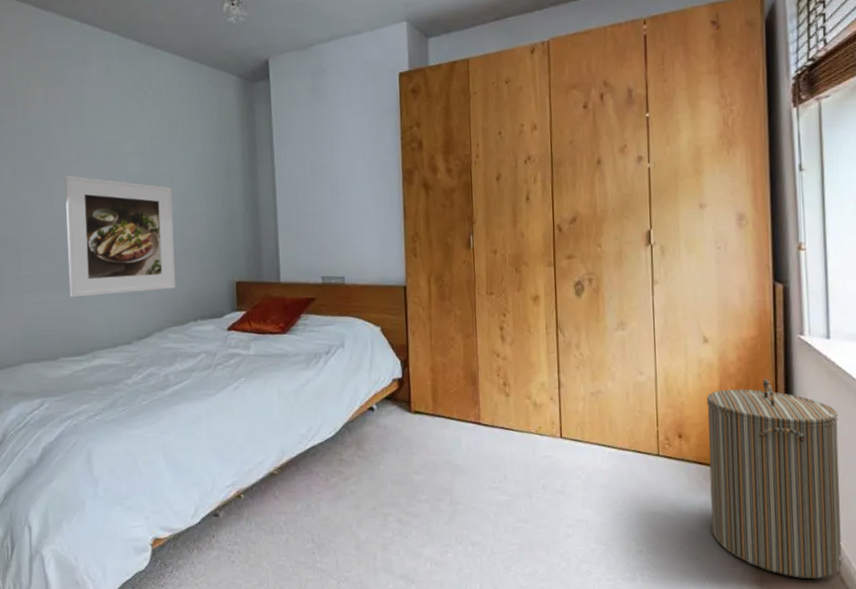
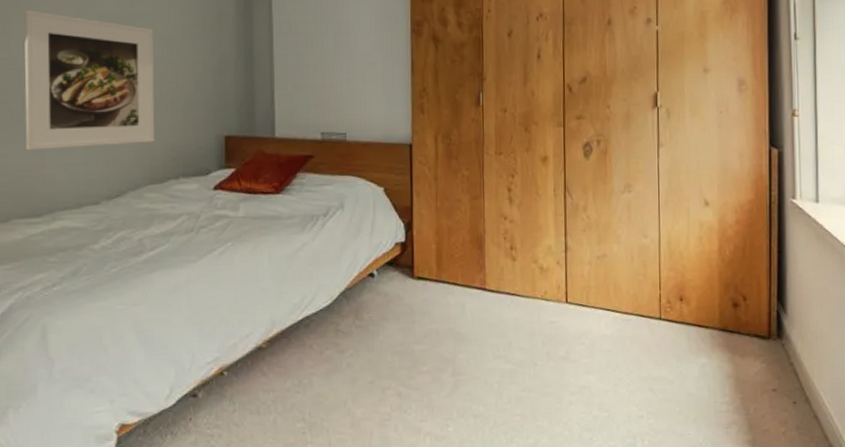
laundry hamper: present [706,379,842,579] -> none [706,242,826,437]

